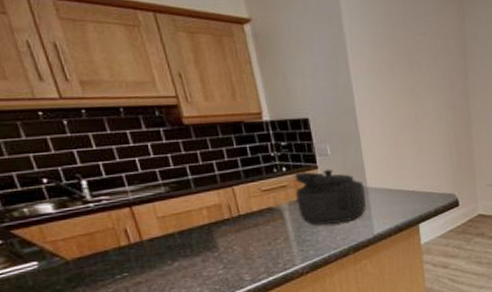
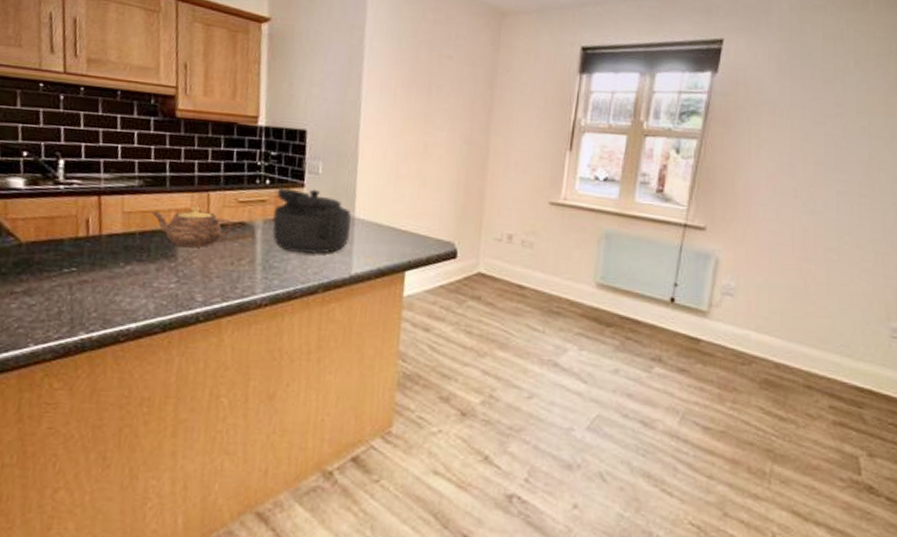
teapot: none [184,201,263,238] -> present [151,206,234,248]

